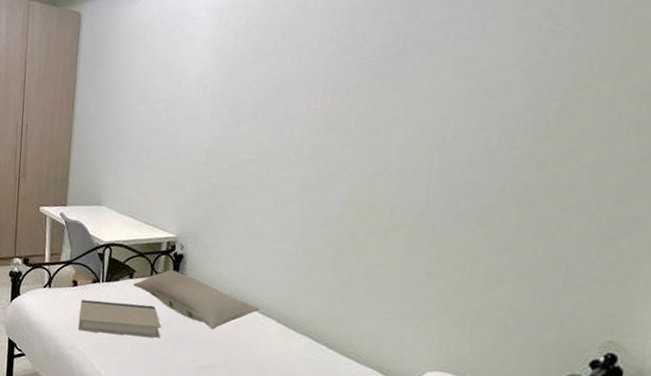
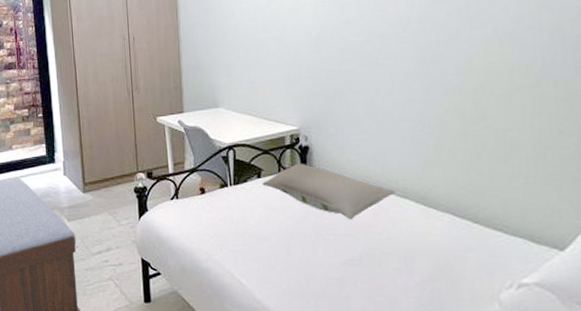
book: present [78,300,162,338] -> none [211,203,298,241]

